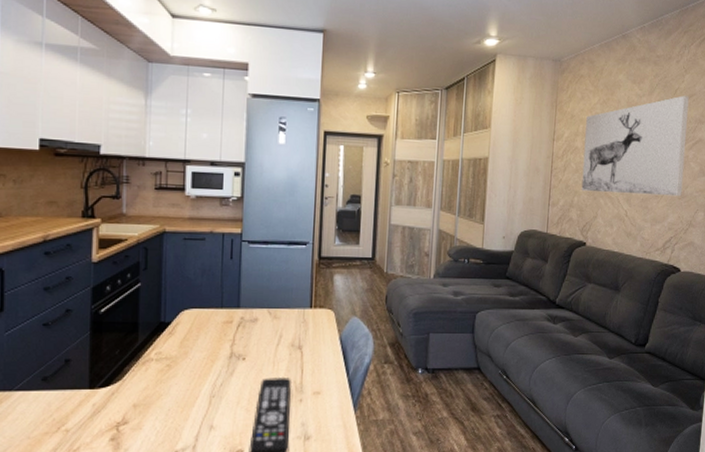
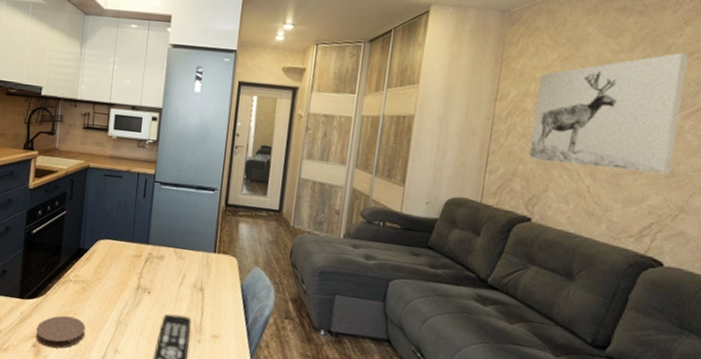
coaster: none [114,399,173,438] -> present [36,315,85,349]

